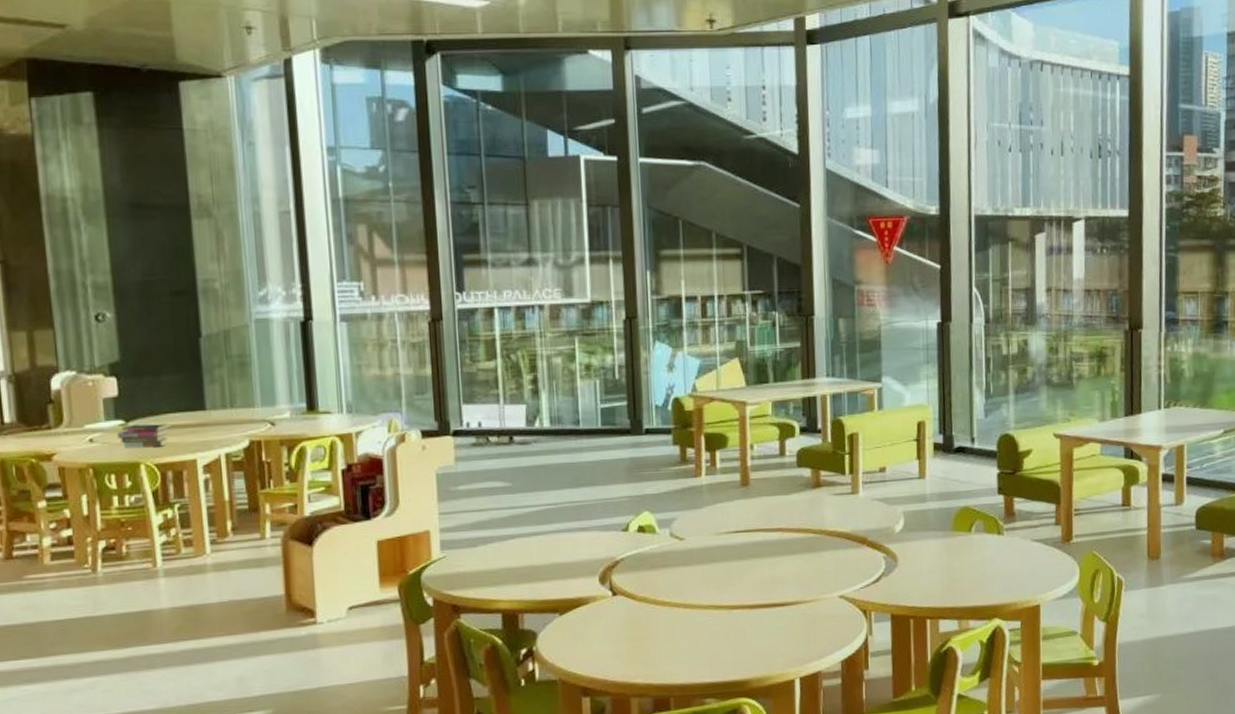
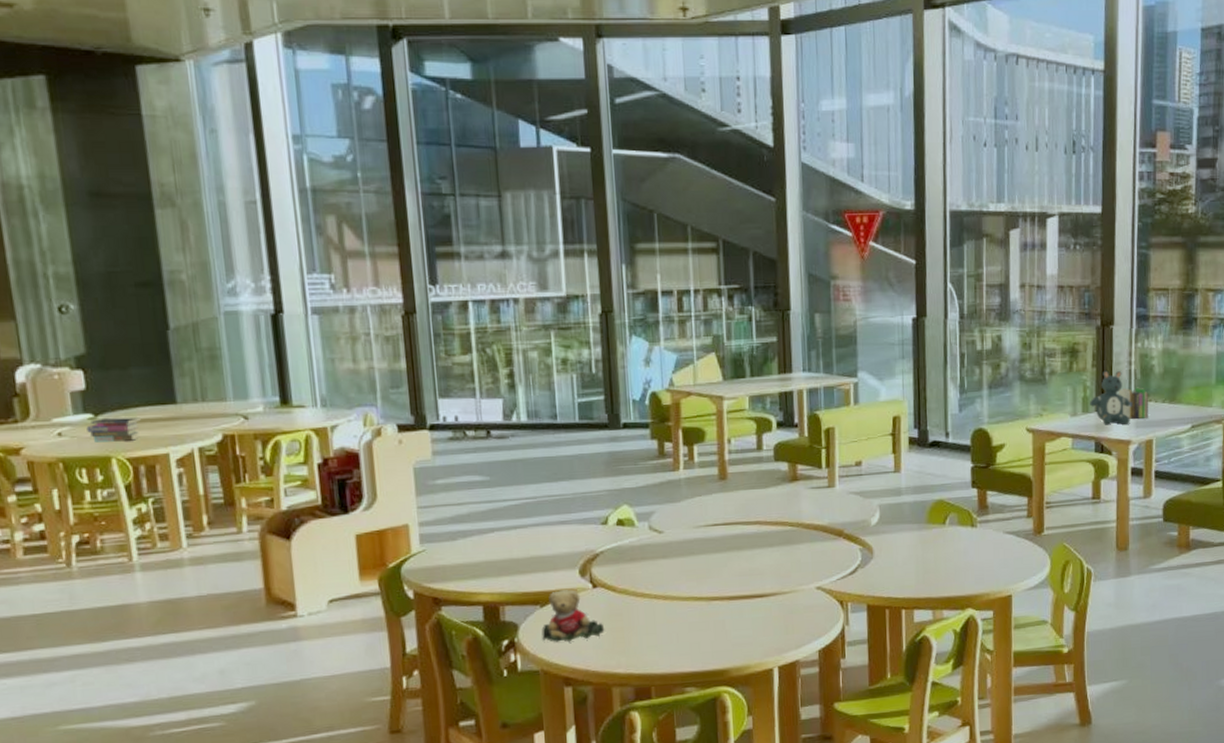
teddy bear: none [560,597,624,652] -> present [541,590,605,643]
stuffed animal: none [1119,375,1161,430] -> present [1090,370,1131,425]
books: none [1148,391,1180,424] -> present [1119,387,1149,419]

